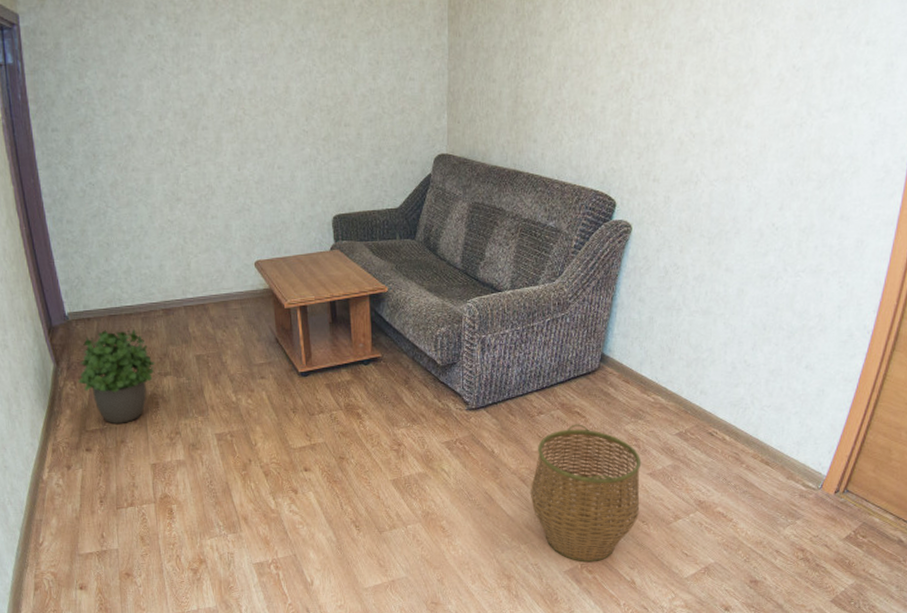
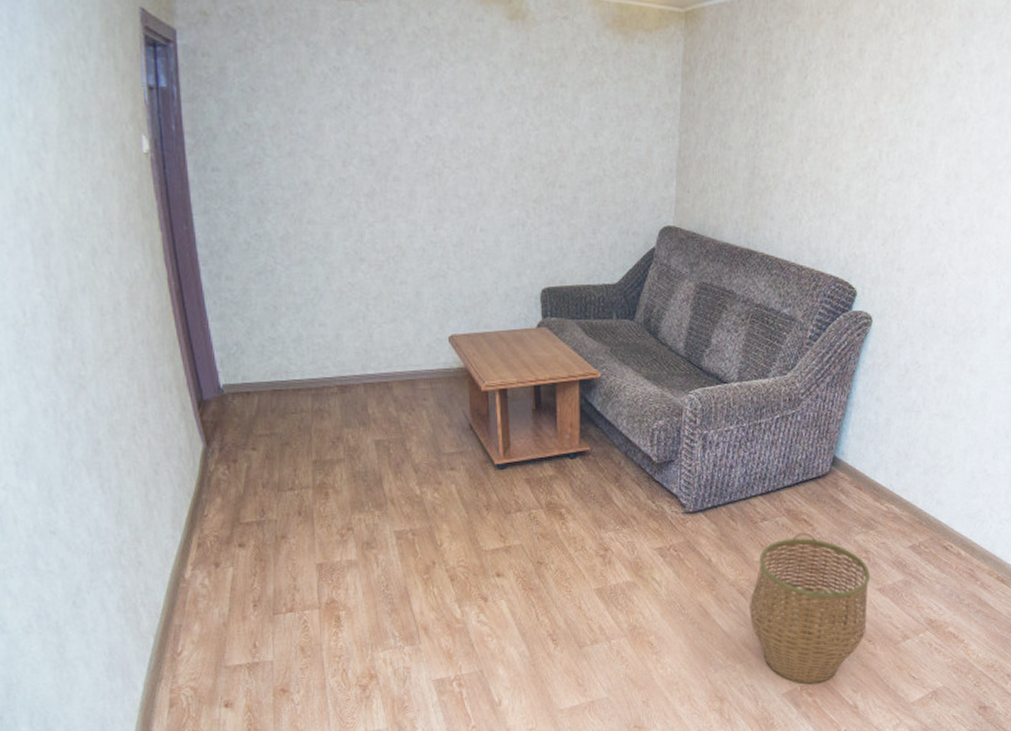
potted plant: present [77,329,156,424] -> none [231,407,327,516]

